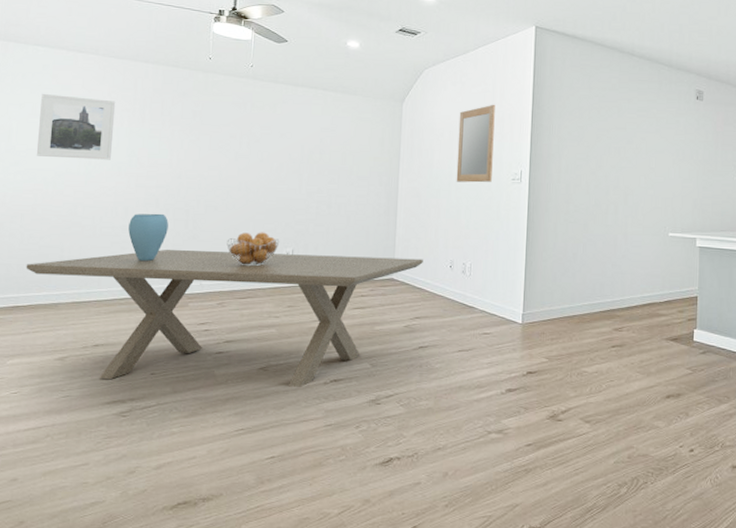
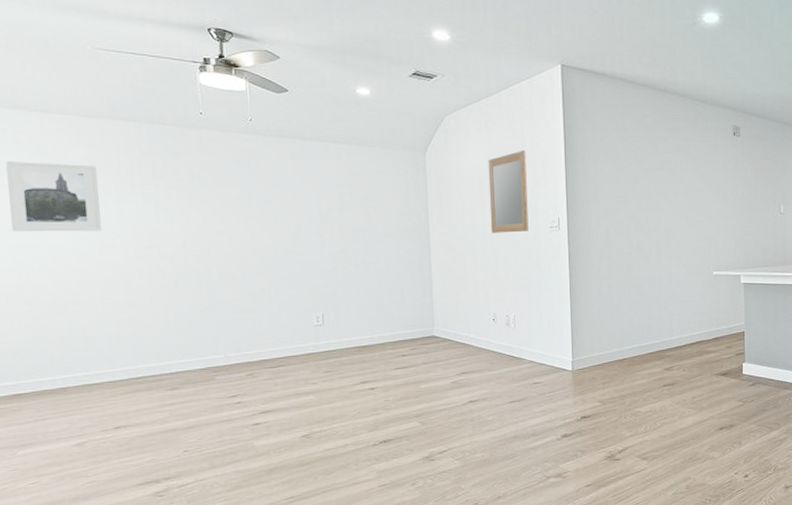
dining table: present [26,250,423,387] -> none [21,314,464,462]
vase: present [128,213,169,262] -> none [134,285,180,337]
fruit basket: present [226,232,280,267] -> none [248,297,308,335]

